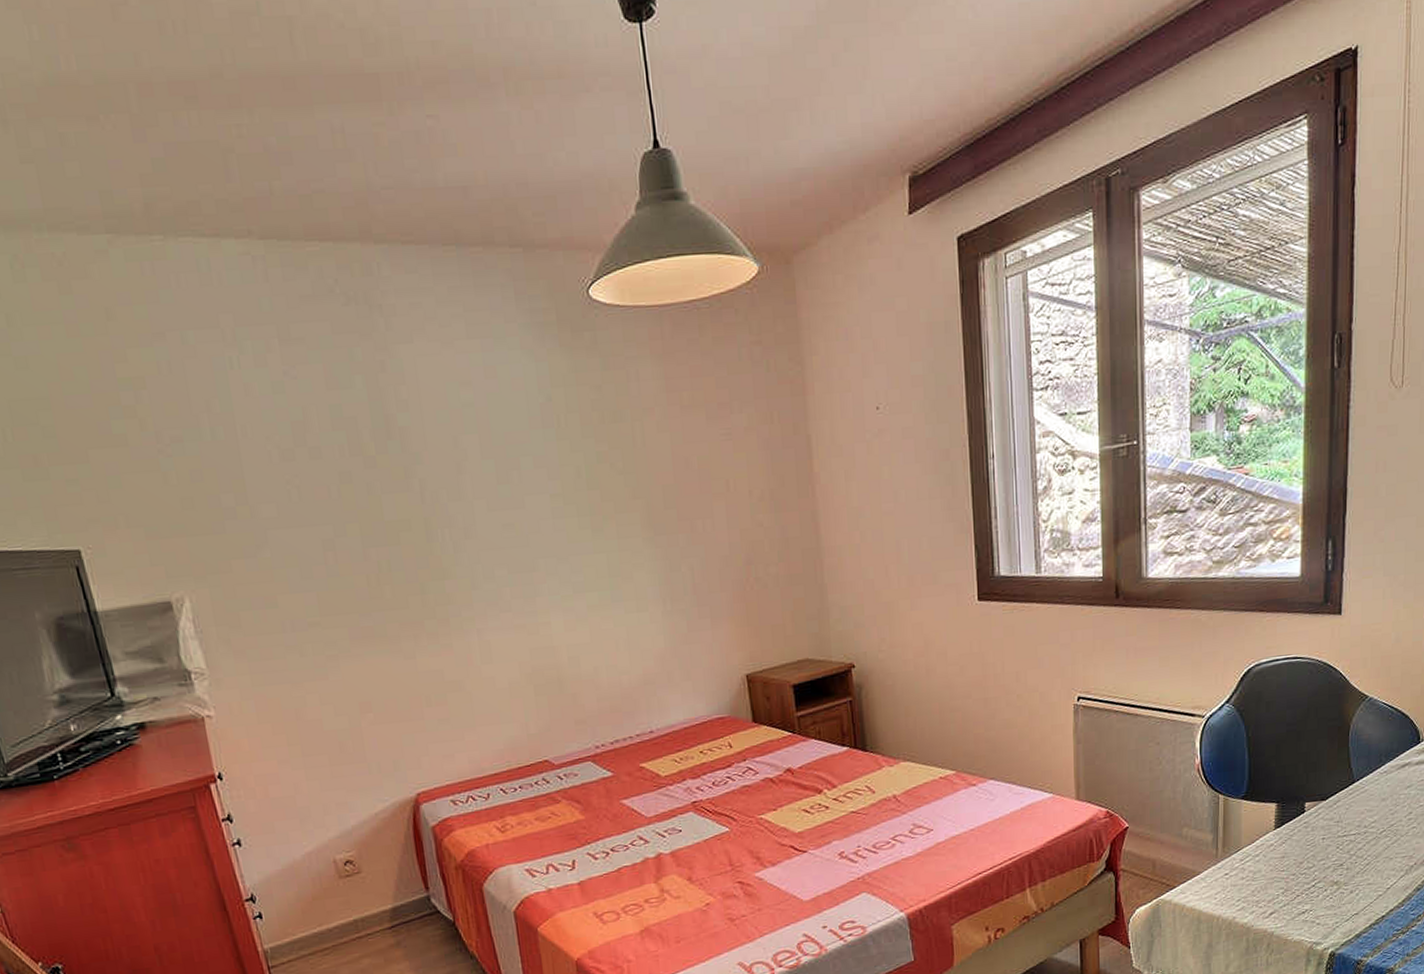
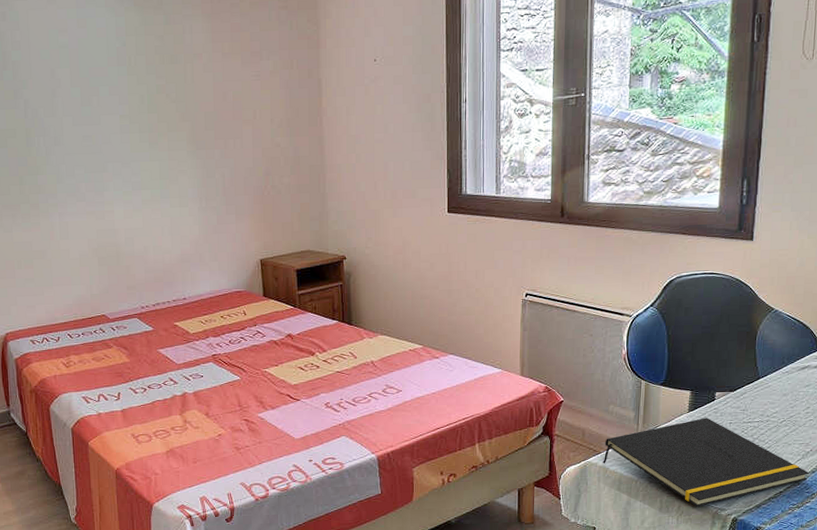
notepad: none [1178,834,1414,943] -> present [603,418,809,507]

